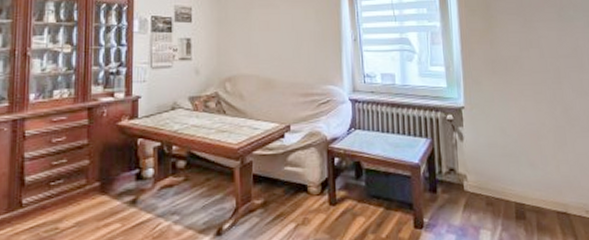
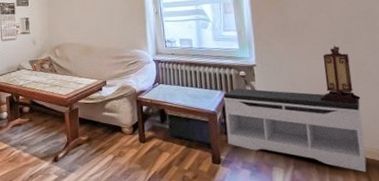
bench: none [428,134,574,231] -> present [223,88,367,173]
lantern: none [529,85,569,153] -> present [320,44,361,104]

